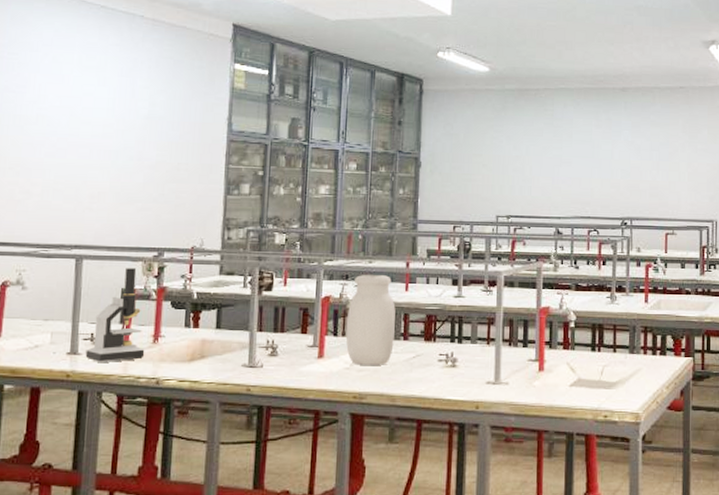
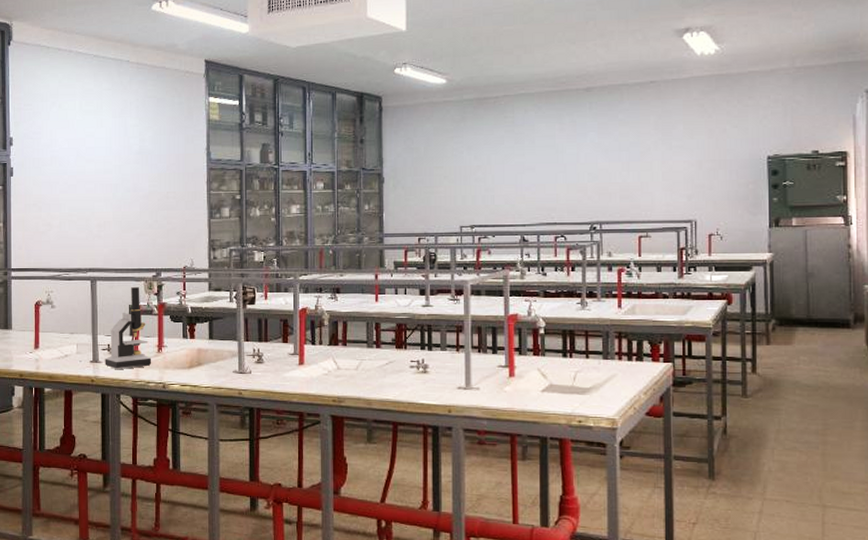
jar: present [346,275,396,365] -> none [322,287,369,371]

